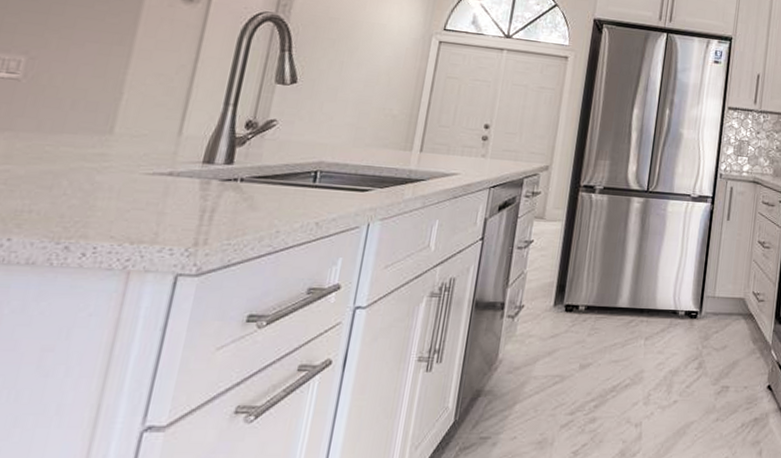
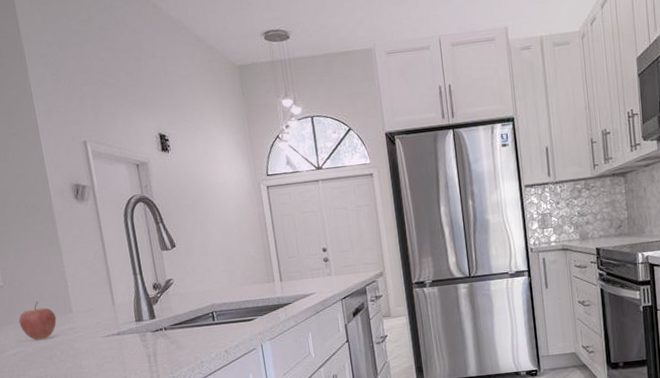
fruit: none [20,108,85,161] -> present [18,301,57,340]

